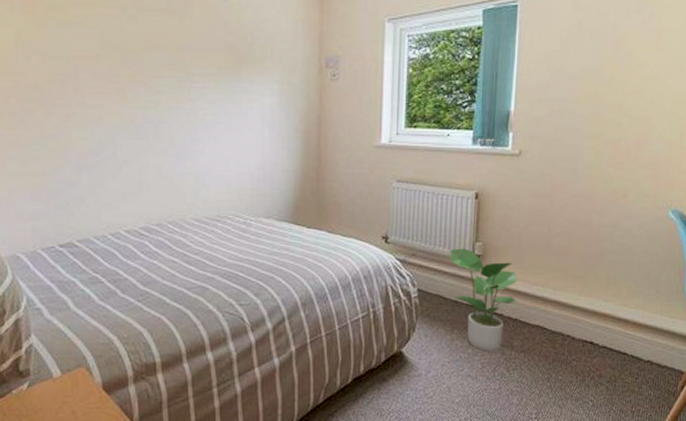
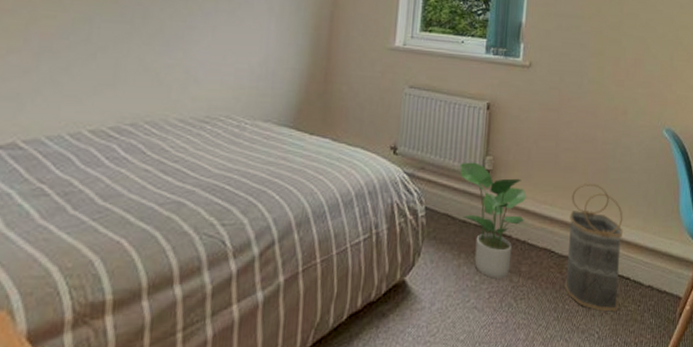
basket: none [557,266,621,383] -> present [564,183,624,312]

